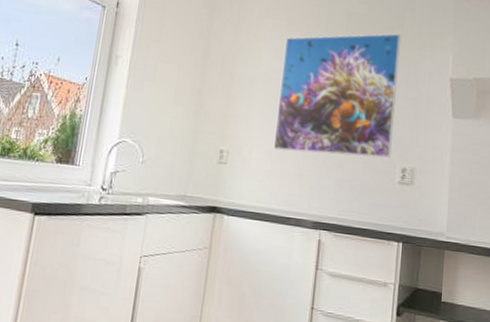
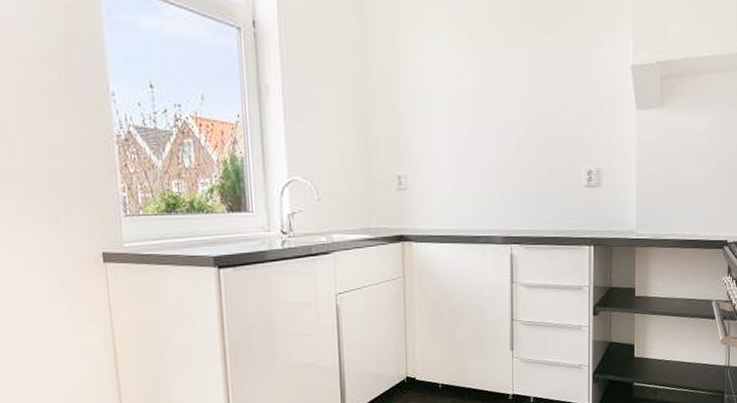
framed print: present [273,33,402,158] -> none [449,20,576,168]

